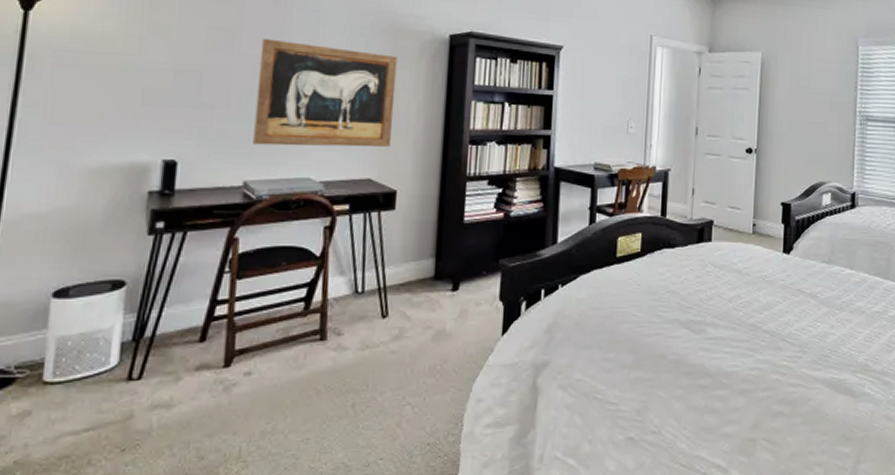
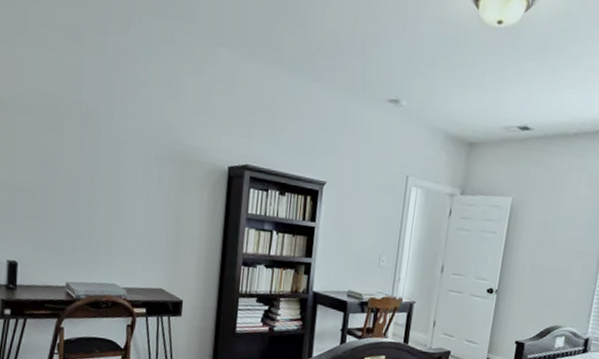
wall art: present [253,38,398,147] -> none [72,162,185,263]

